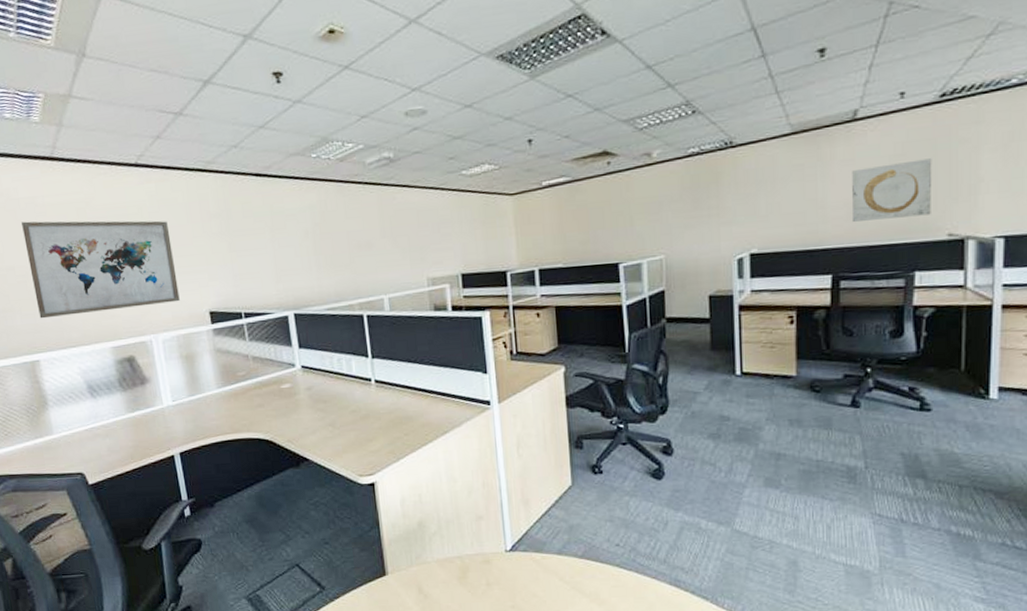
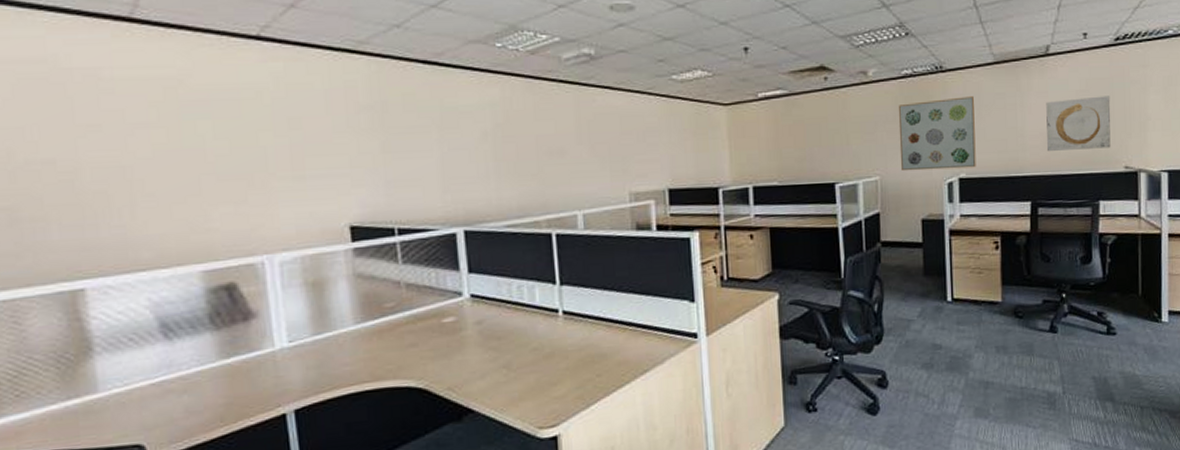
wall art: present [21,220,180,319] -> none [74,99,309,232]
wall art: none [684,170,770,249] -> present [898,96,976,172]

